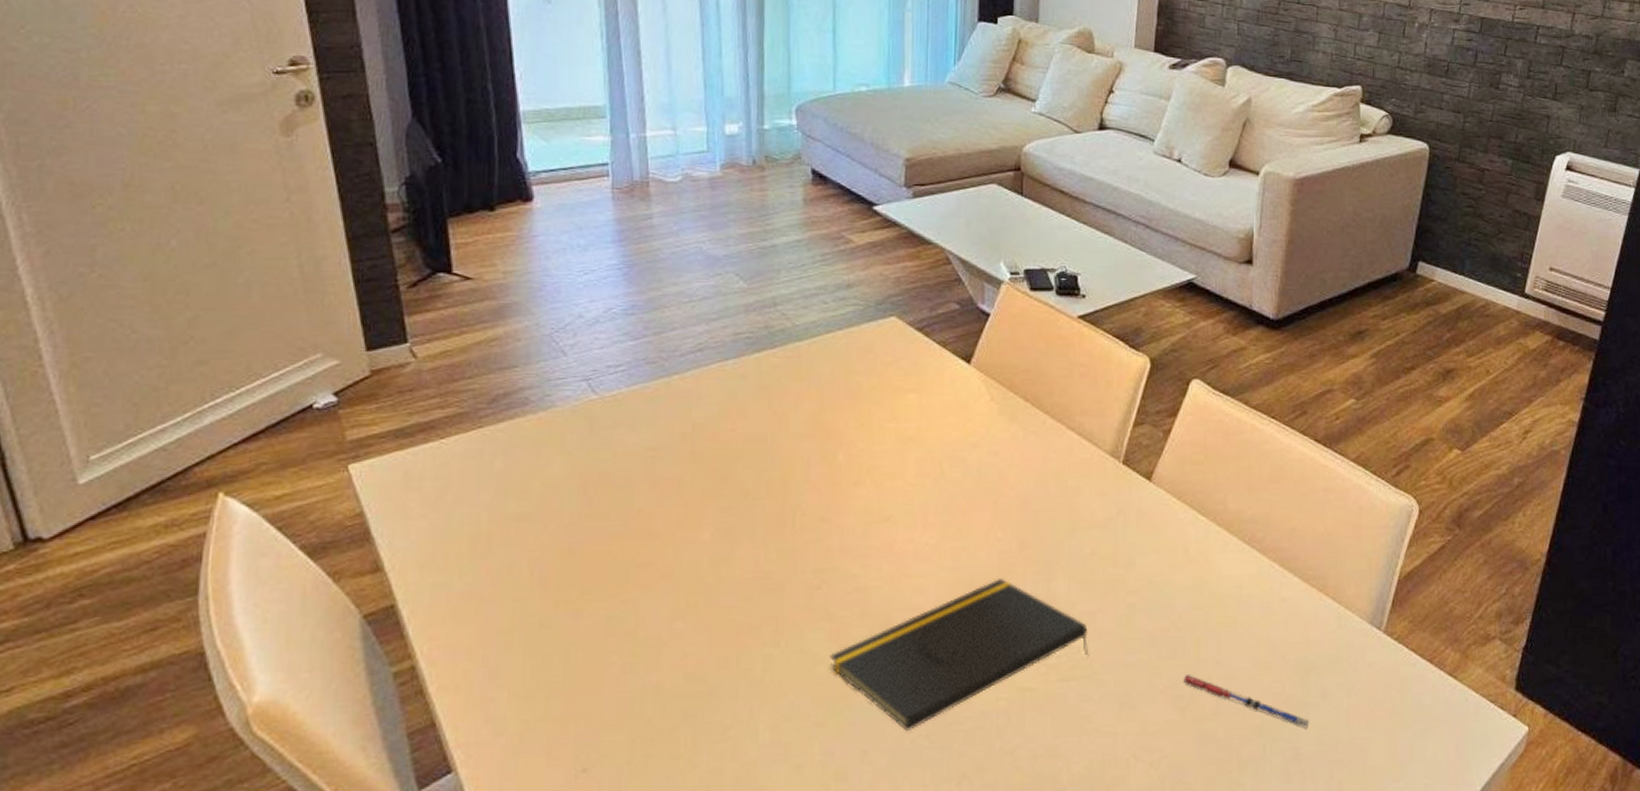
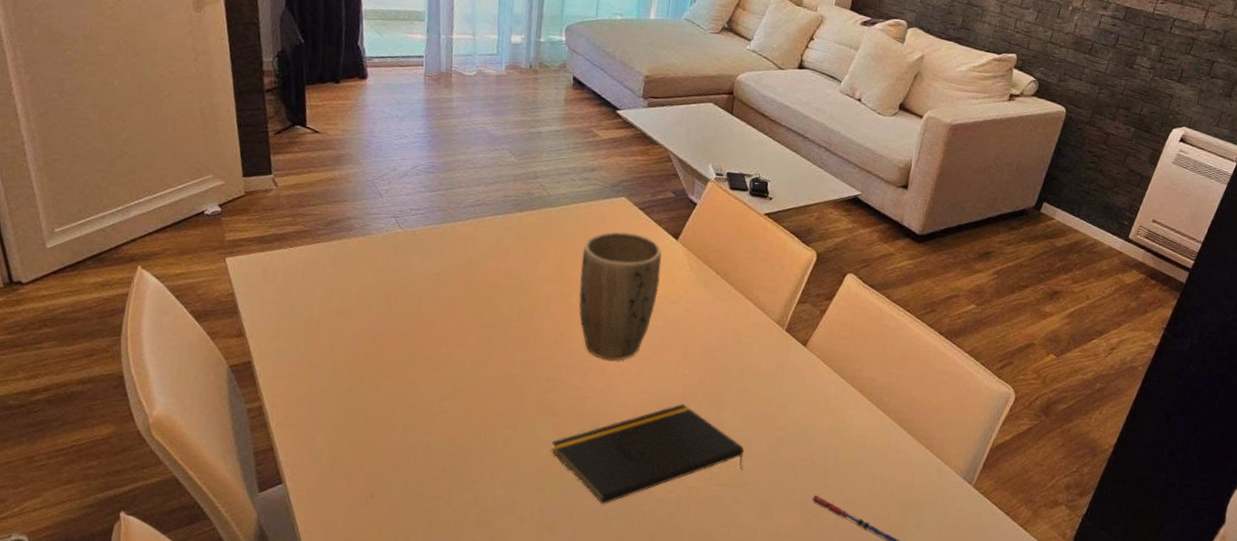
plant pot: none [846,361,953,534] -> present [579,231,662,361]

